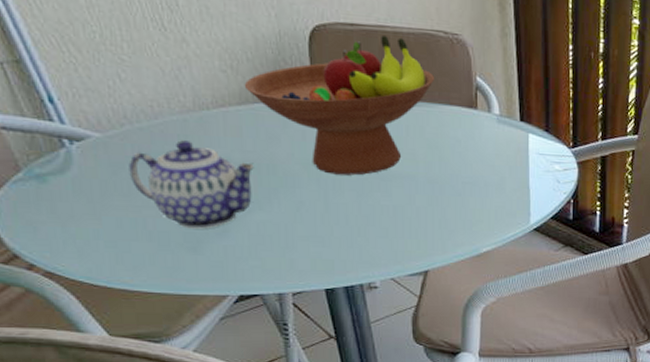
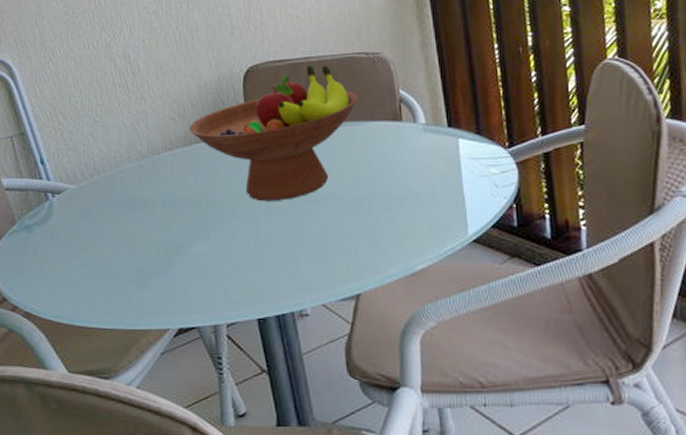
teapot: present [128,140,254,229] -> none [94,184,195,265]

